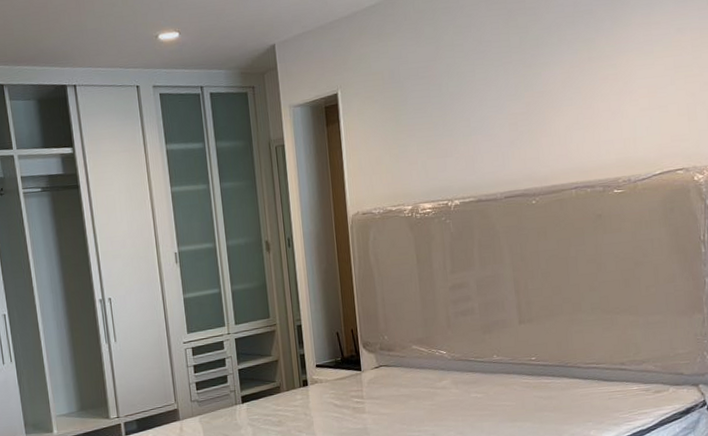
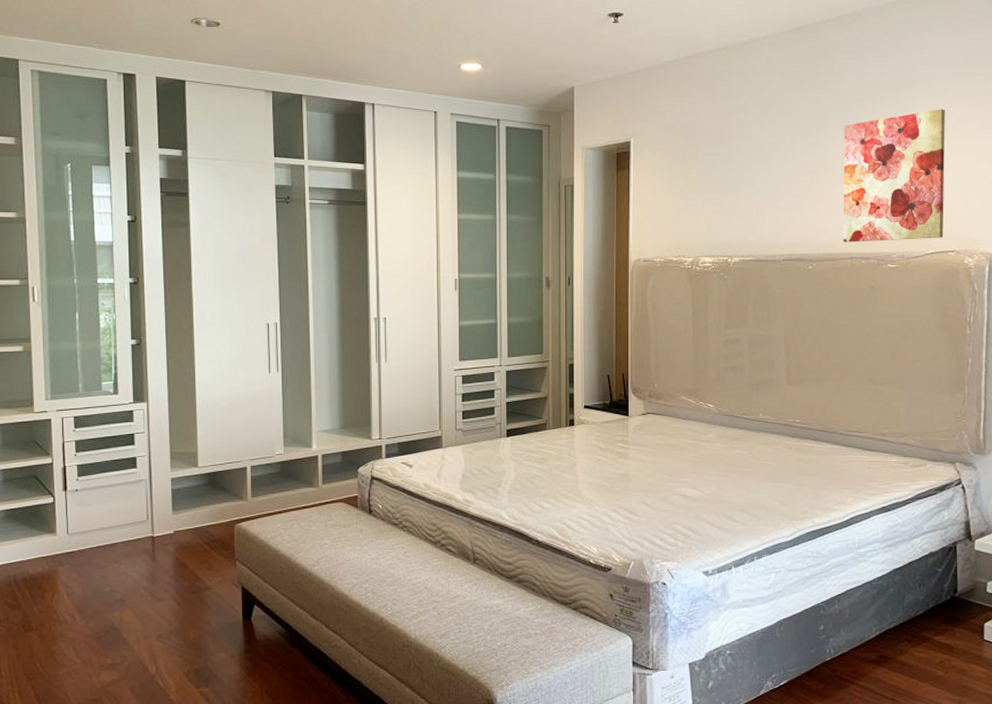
wall art: none [557,21,671,173] -> present [843,109,946,242]

